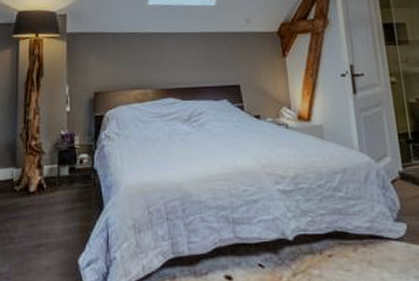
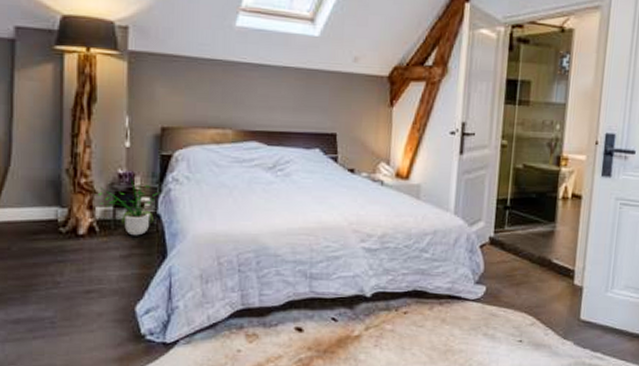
potted plant: none [45,137,94,190] -> present [97,177,159,236]

